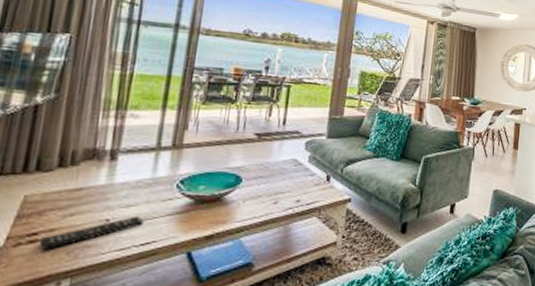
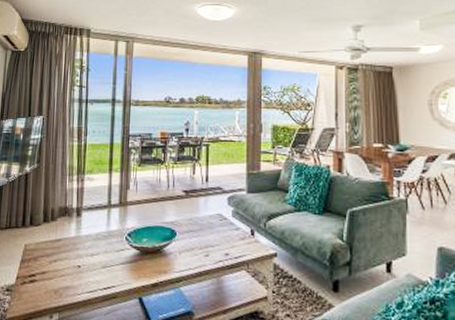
remote control: present [39,216,145,251] -> none [36,264,105,289]

